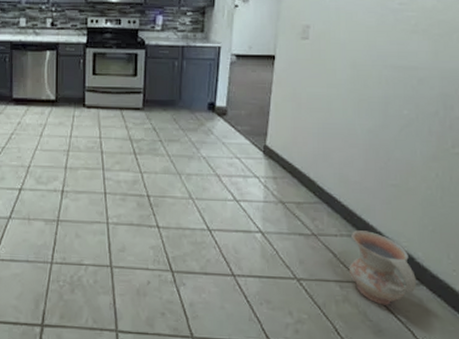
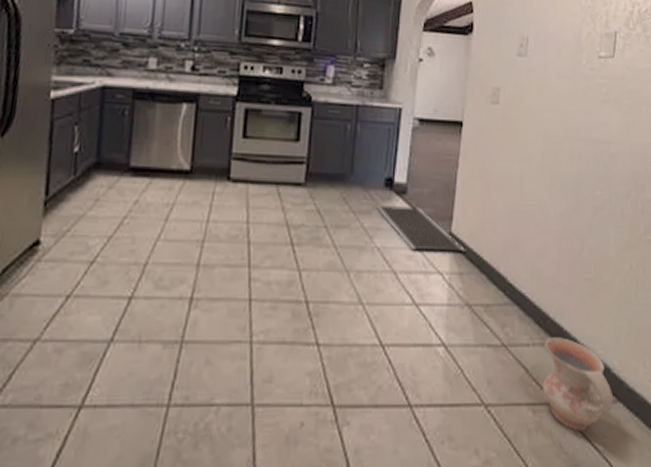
door mat: none [201,123,280,162] -> present [376,204,466,254]

